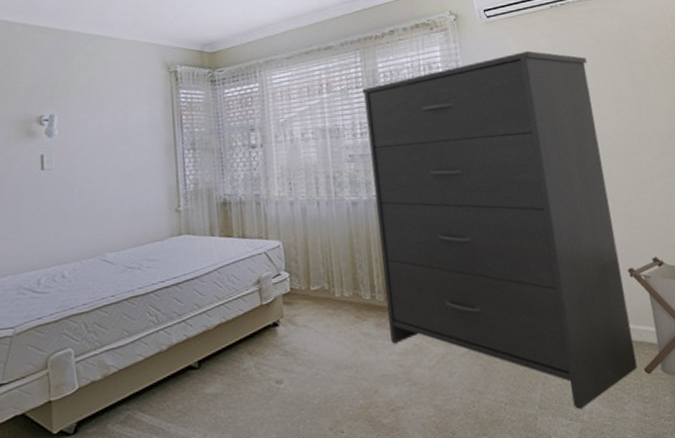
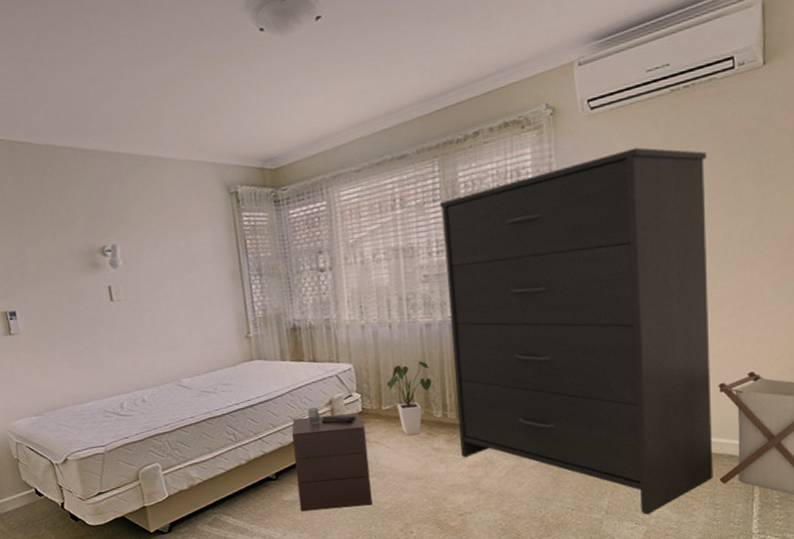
nightstand: none [218,287,301,407] -> present [292,407,373,512]
house plant: none [315,239,359,319] -> present [386,360,432,436]

